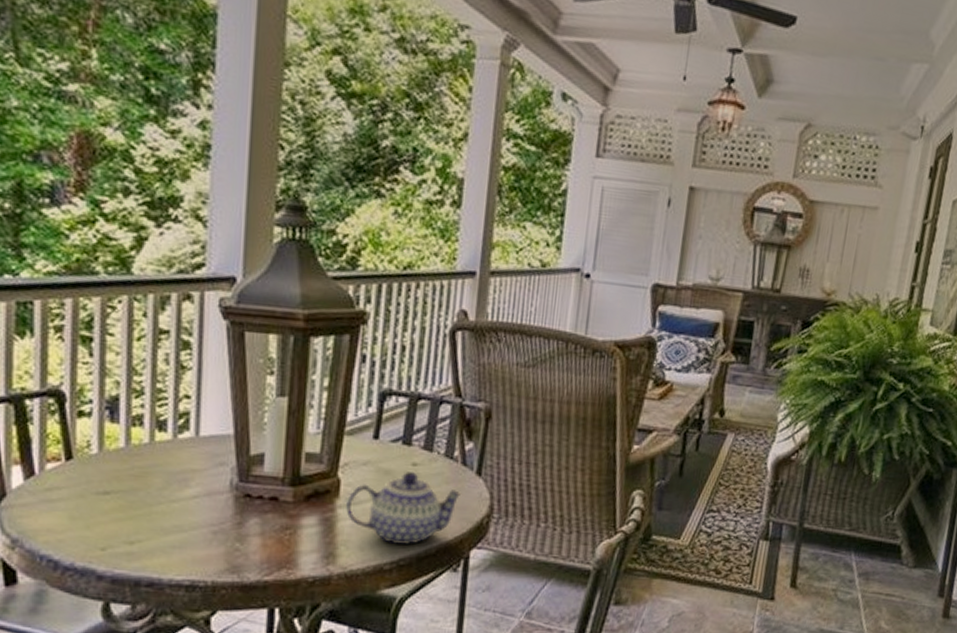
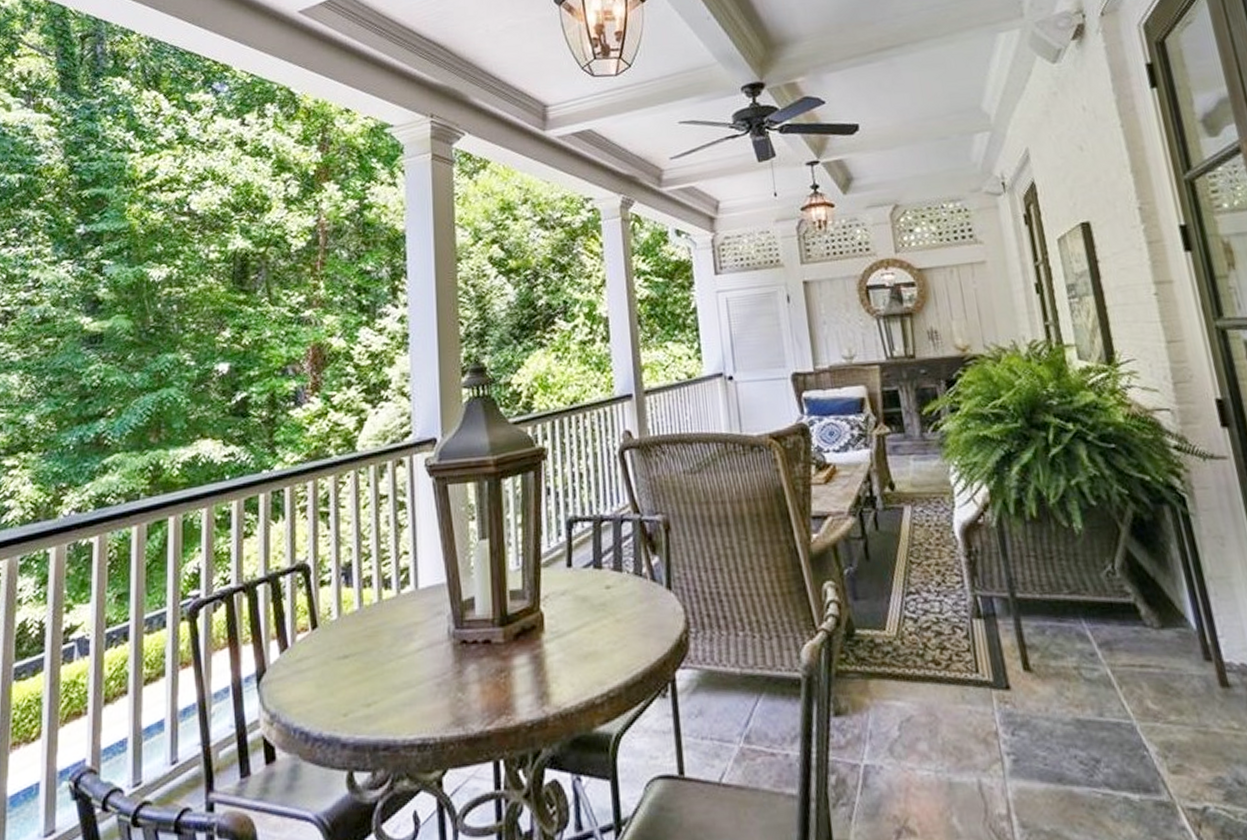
teapot: present [346,470,462,546] -> none [552,594,657,675]

